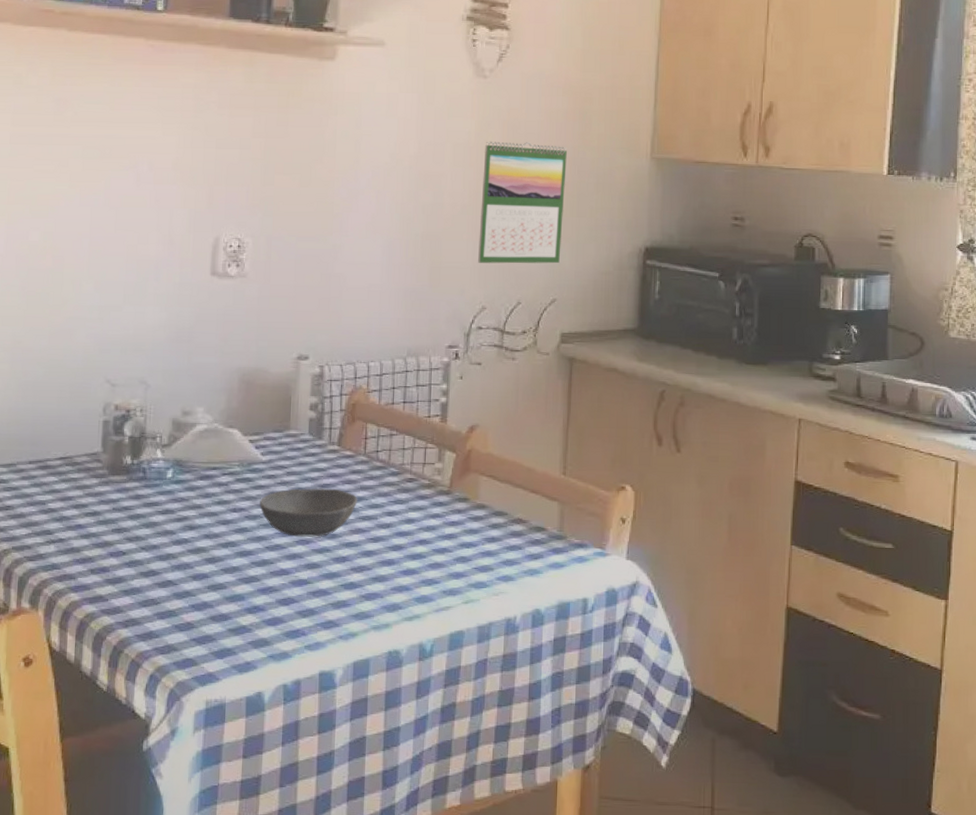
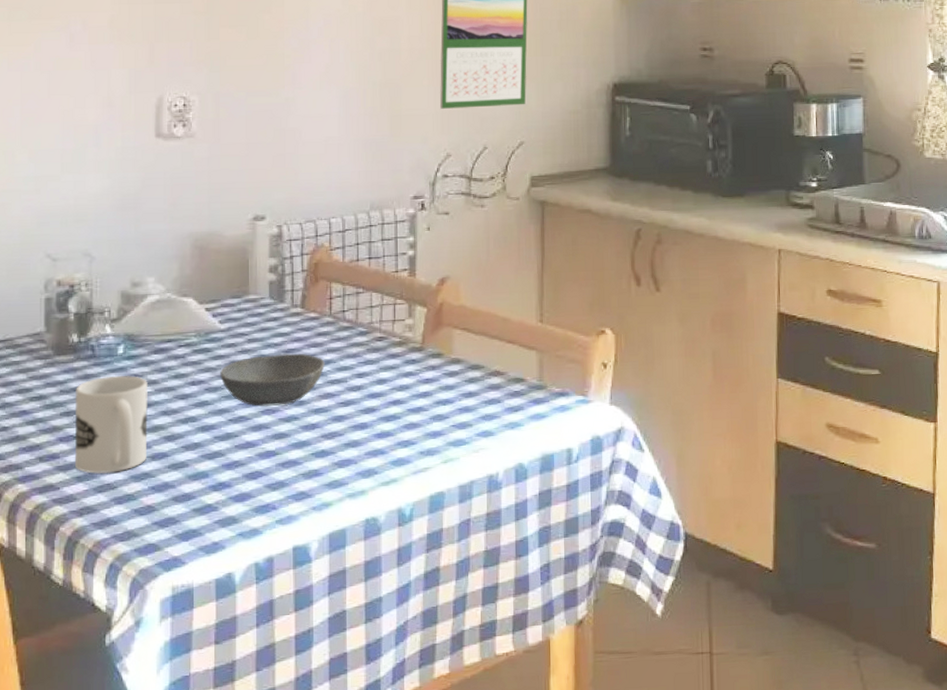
mug: none [123,497,194,589] -> present [74,375,149,474]

